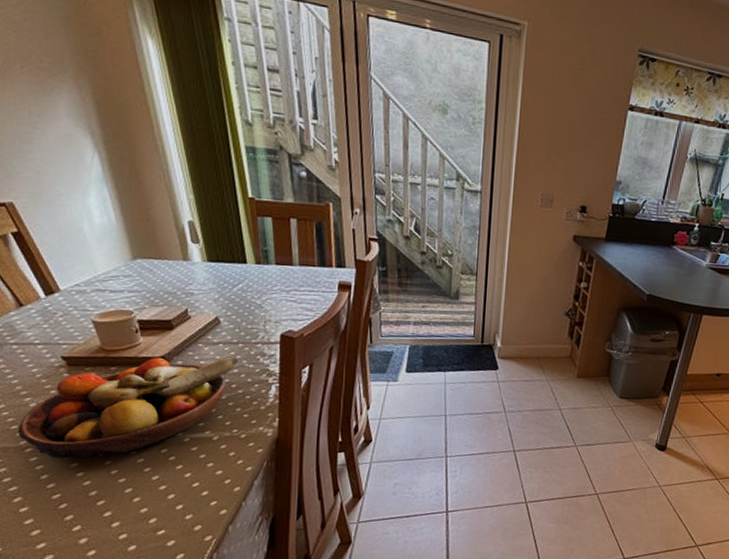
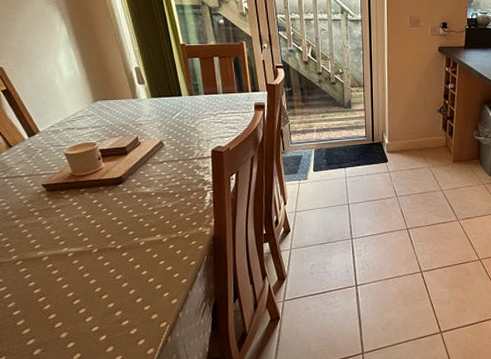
fruit bowl: present [17,357,238,459] -> none [10,172,179,268]

